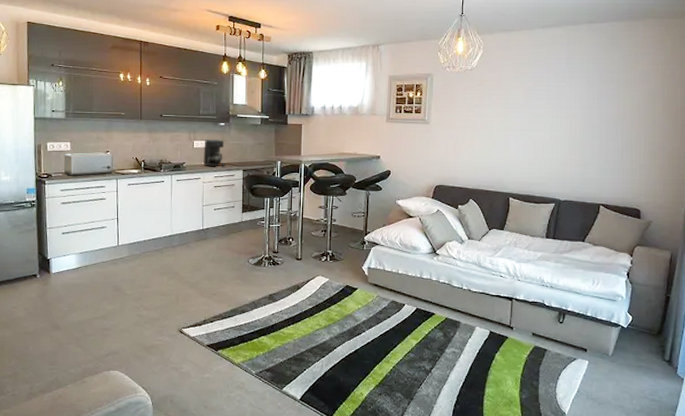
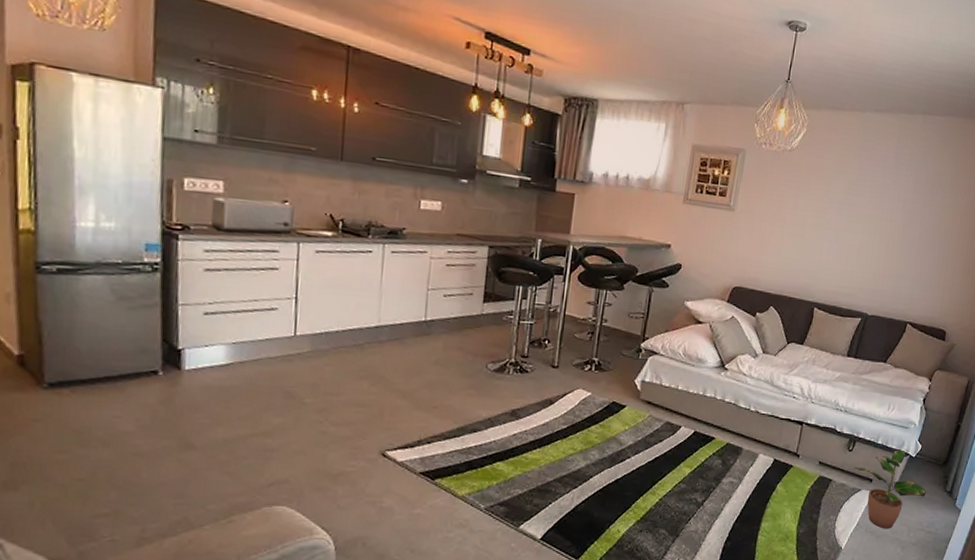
coffee maker: present [203,139,225,167] -> none [432,199,466,240]
potted plant: none [566,321,644,397] -> present [854,449,926,529]

